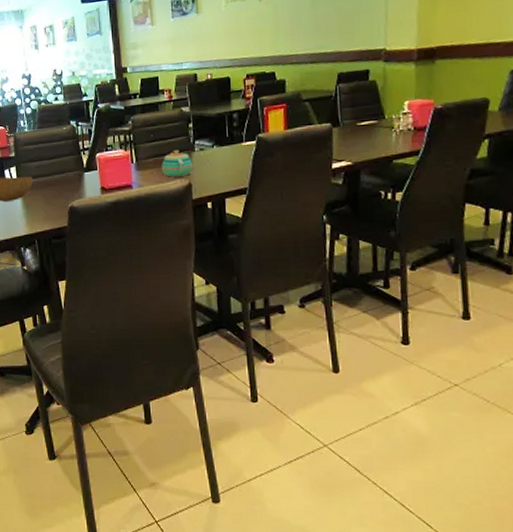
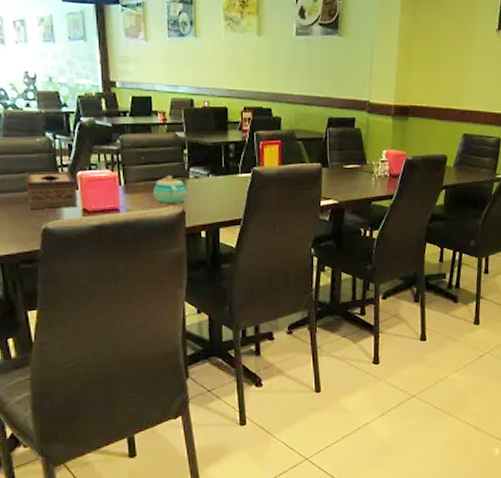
tissue box: none [55,154,97,191] -> present [25,172,78,210]

